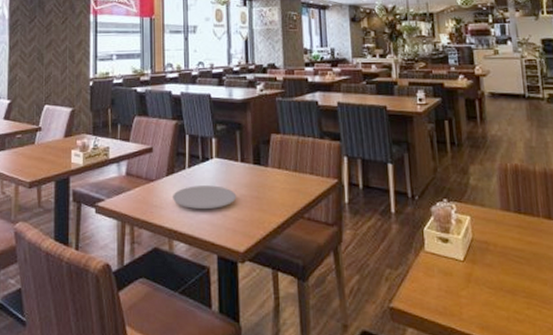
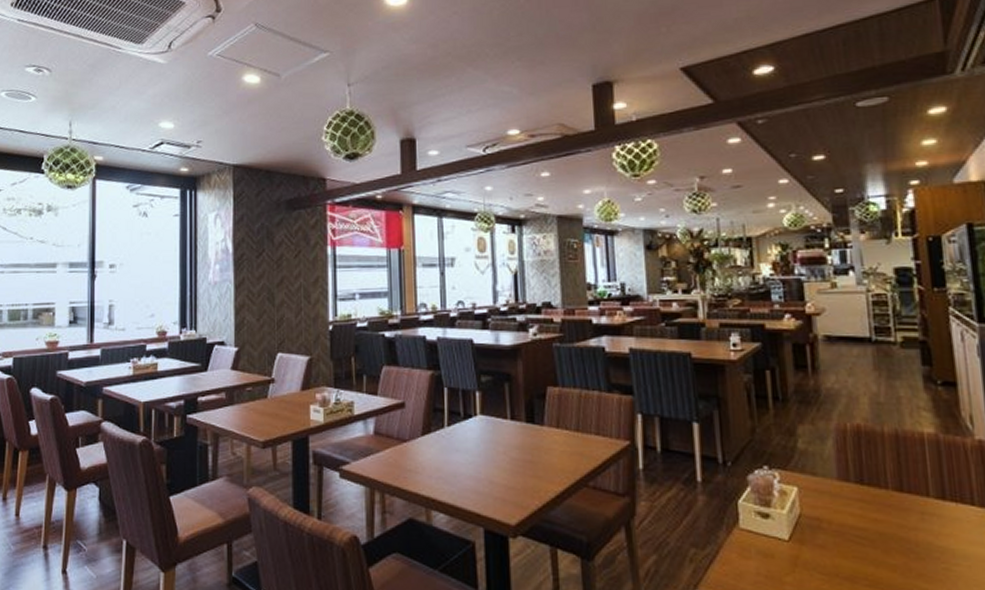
plate: present [172,185,237,209] -> none [428,447,506,474]

